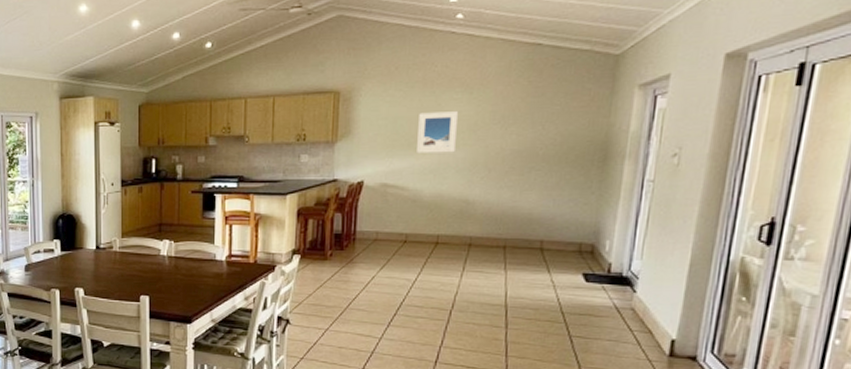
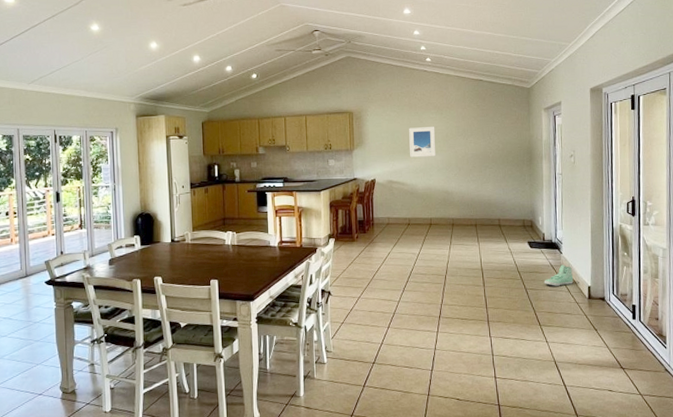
sneaker: none [599,308,650,336] -> present [544,265,574,286]

